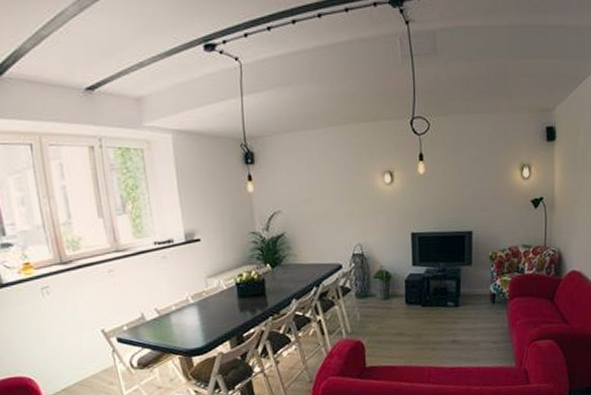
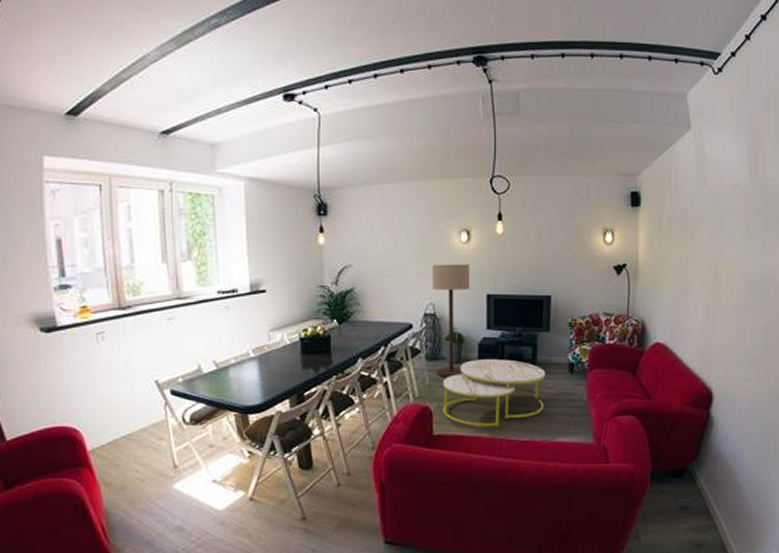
floor lamp: none [358,204,395,313] -> present [432,264,470,377]
coffee table: none [373,293,469,357] -> present [442,359,545,427]

